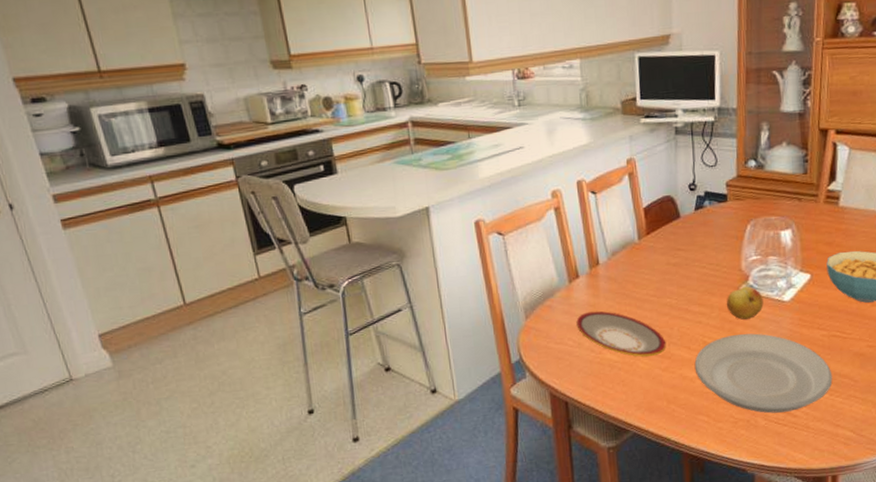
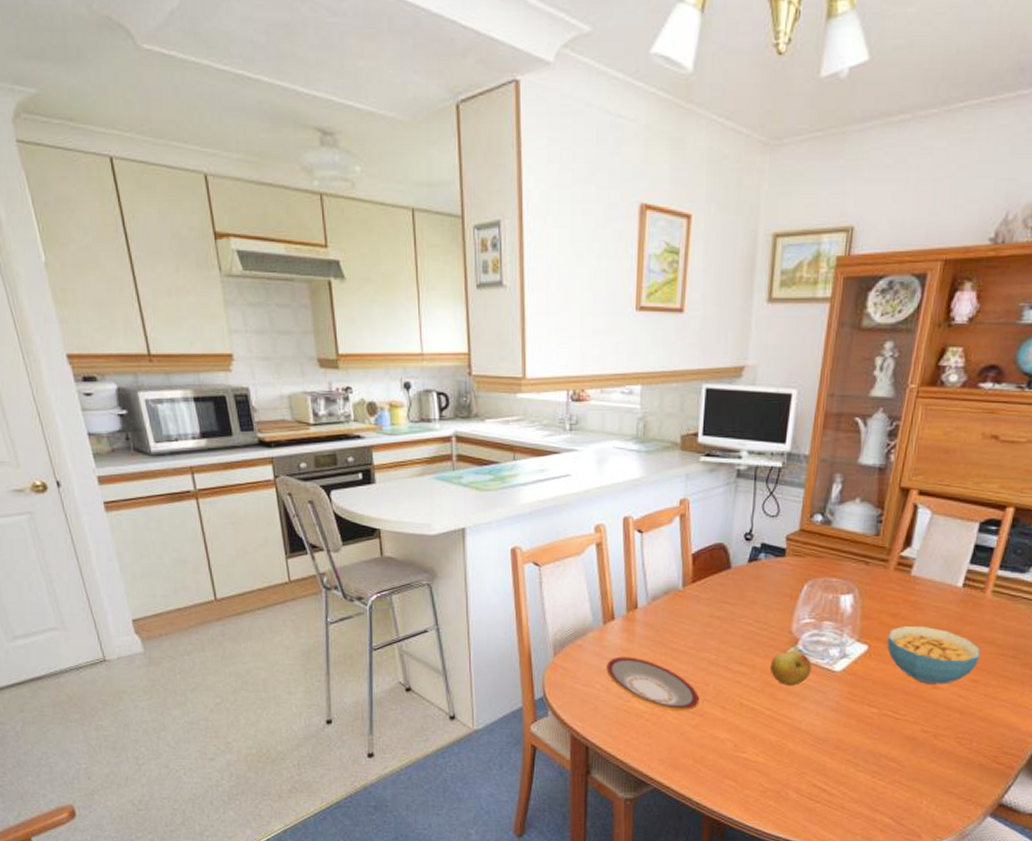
plate: present [694,333,833,414] -> none [727,700,878,789]

